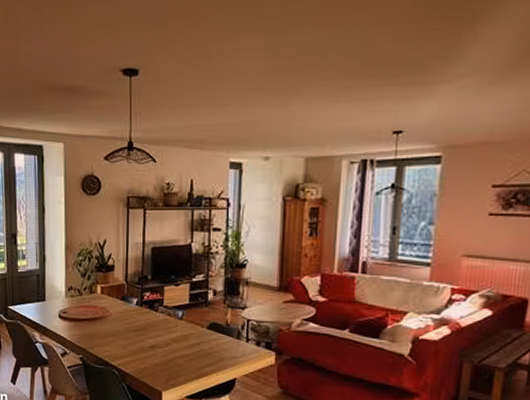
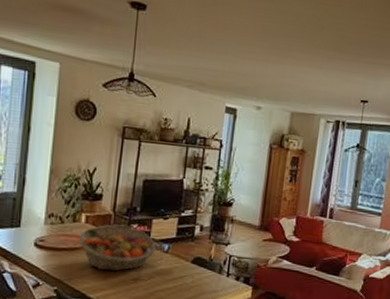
fruit basket: none [97,294,170,340] -> present [79,224,157,272]

